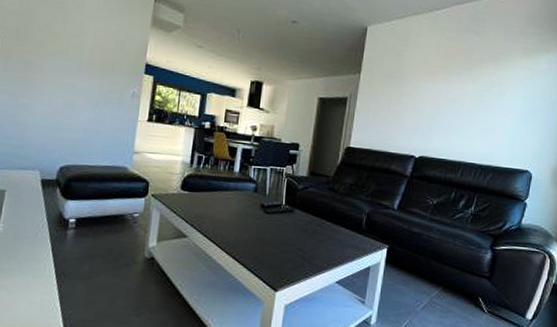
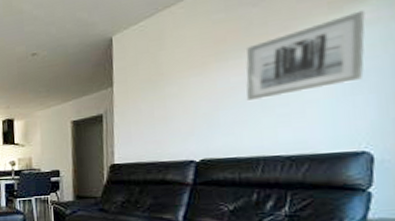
wall art: none [459,60,543,115] -> present [246,10,365,102]

